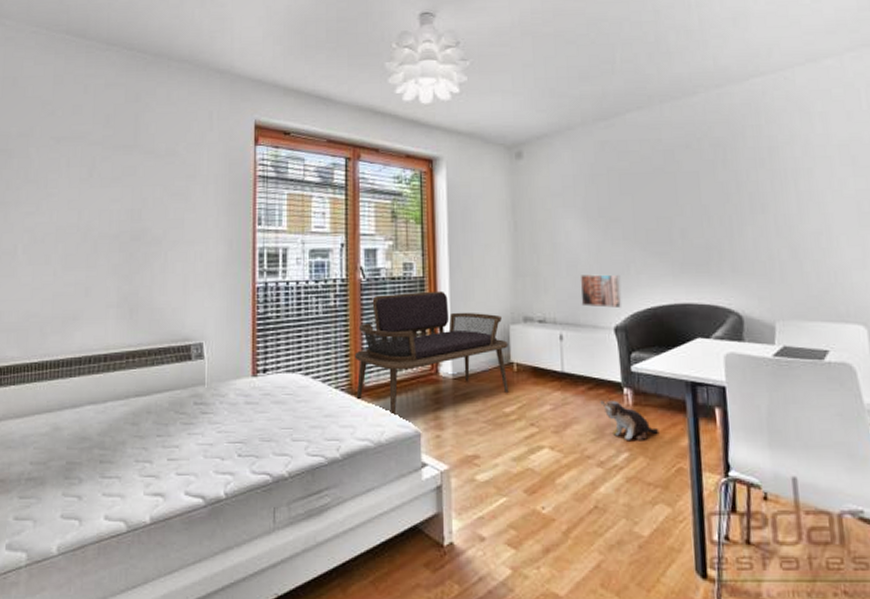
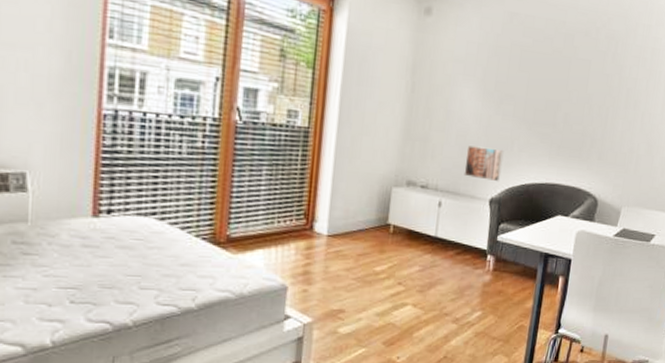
bench: present [354,291,509,416] -> none [219,141,389,269]
plush toy: present [600,400,659,440] -> none [465,265,511,301]

